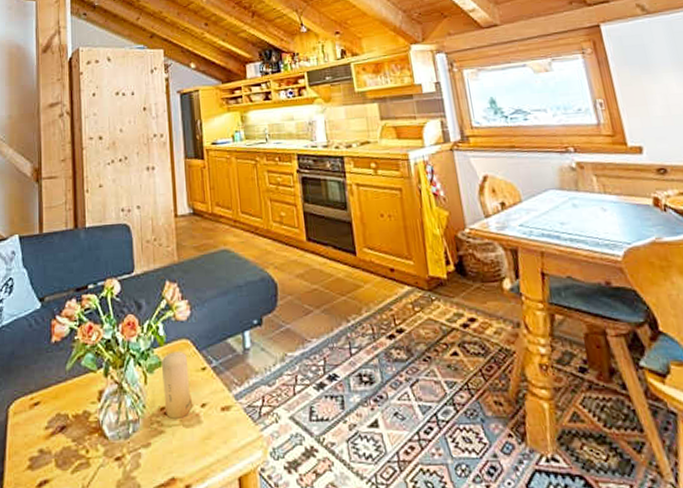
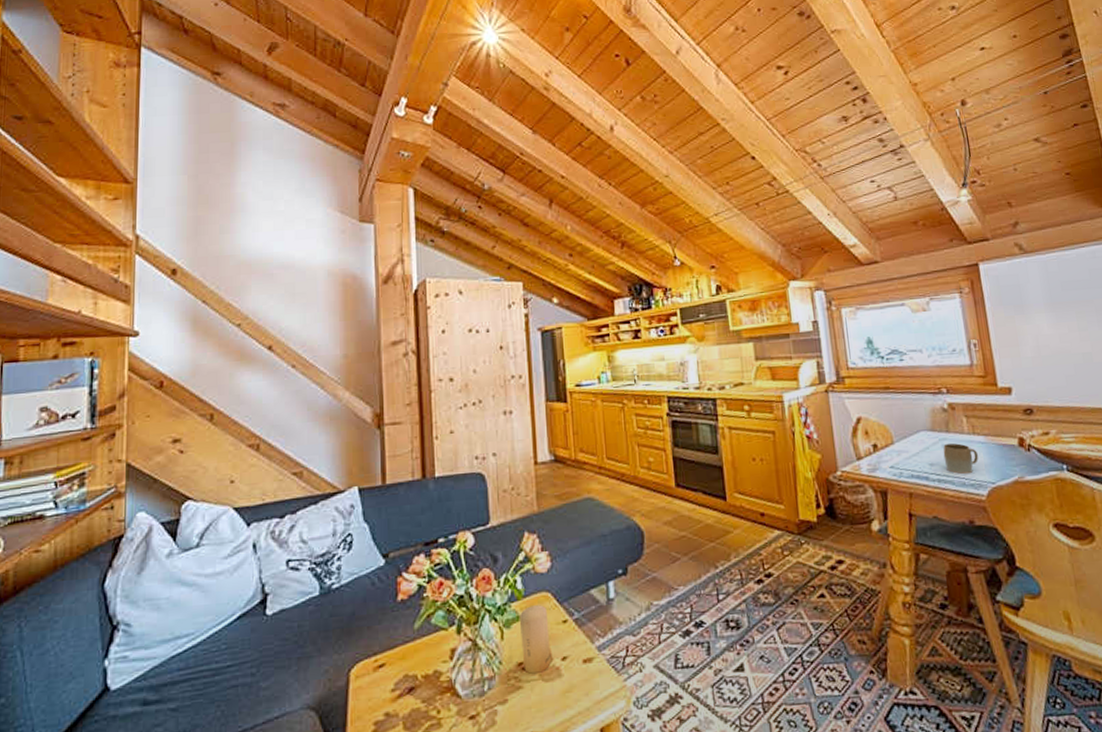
mug: none [573,202,612,234] -> present [943,443,979,475]

